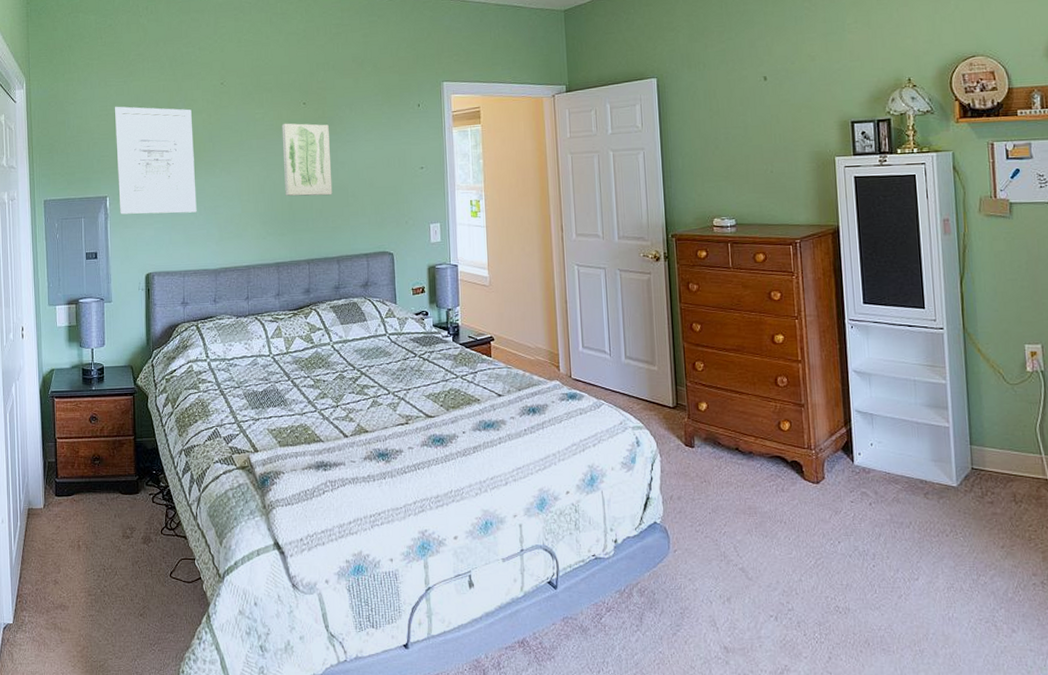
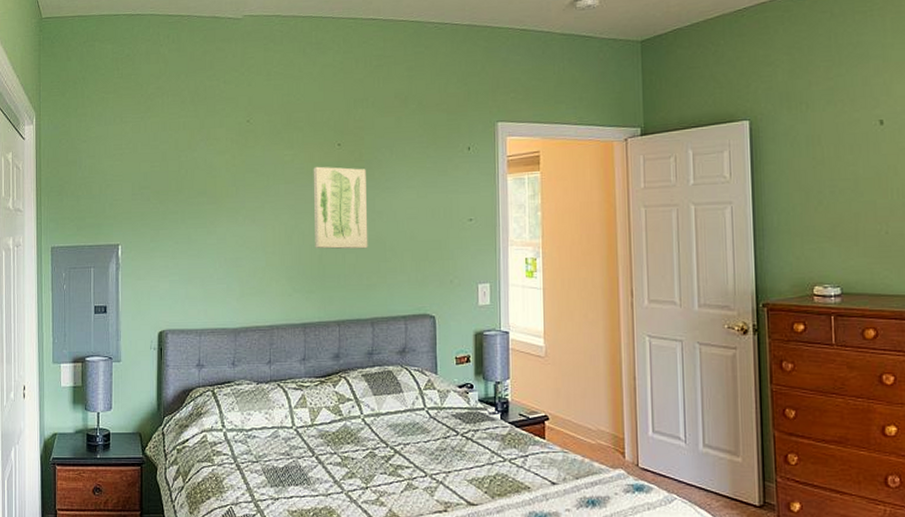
wall art: present [114,106,197,215] -> none [129,145,217,265]

